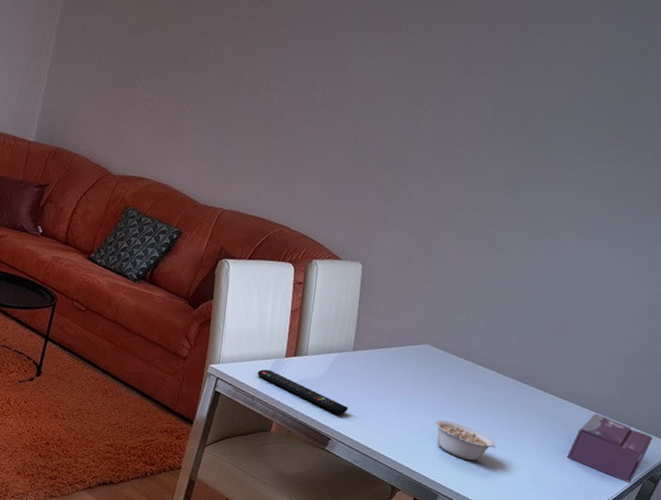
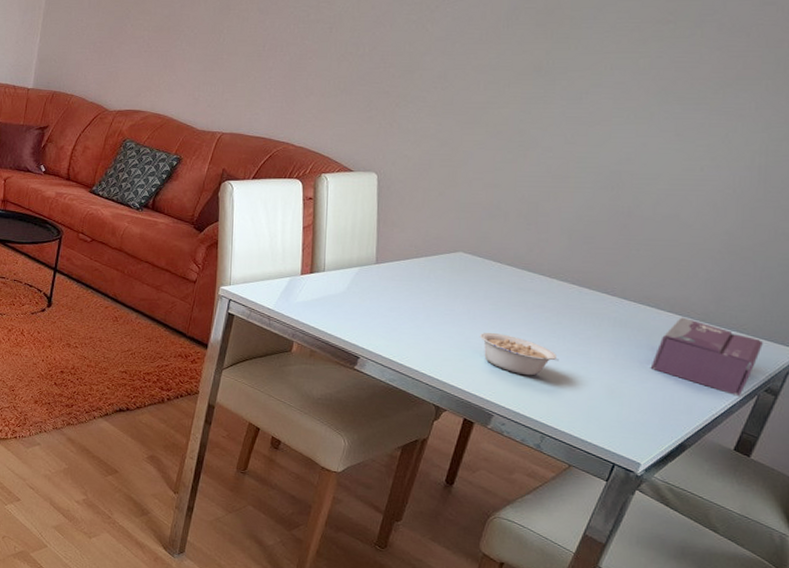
remote control: present [257,369,348,415] -> none [272,288,376,332]

